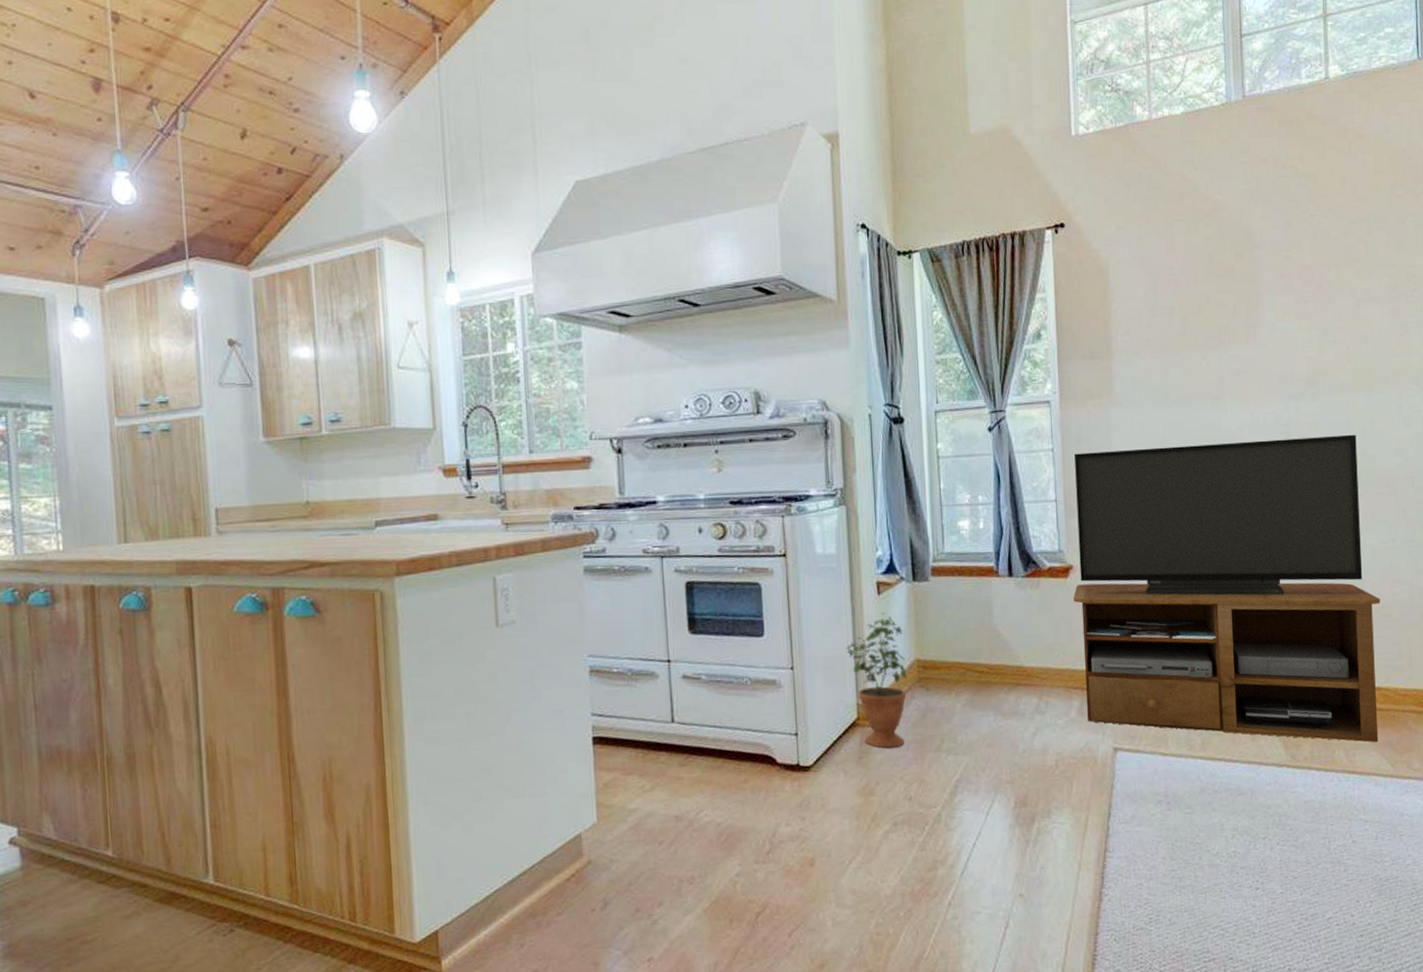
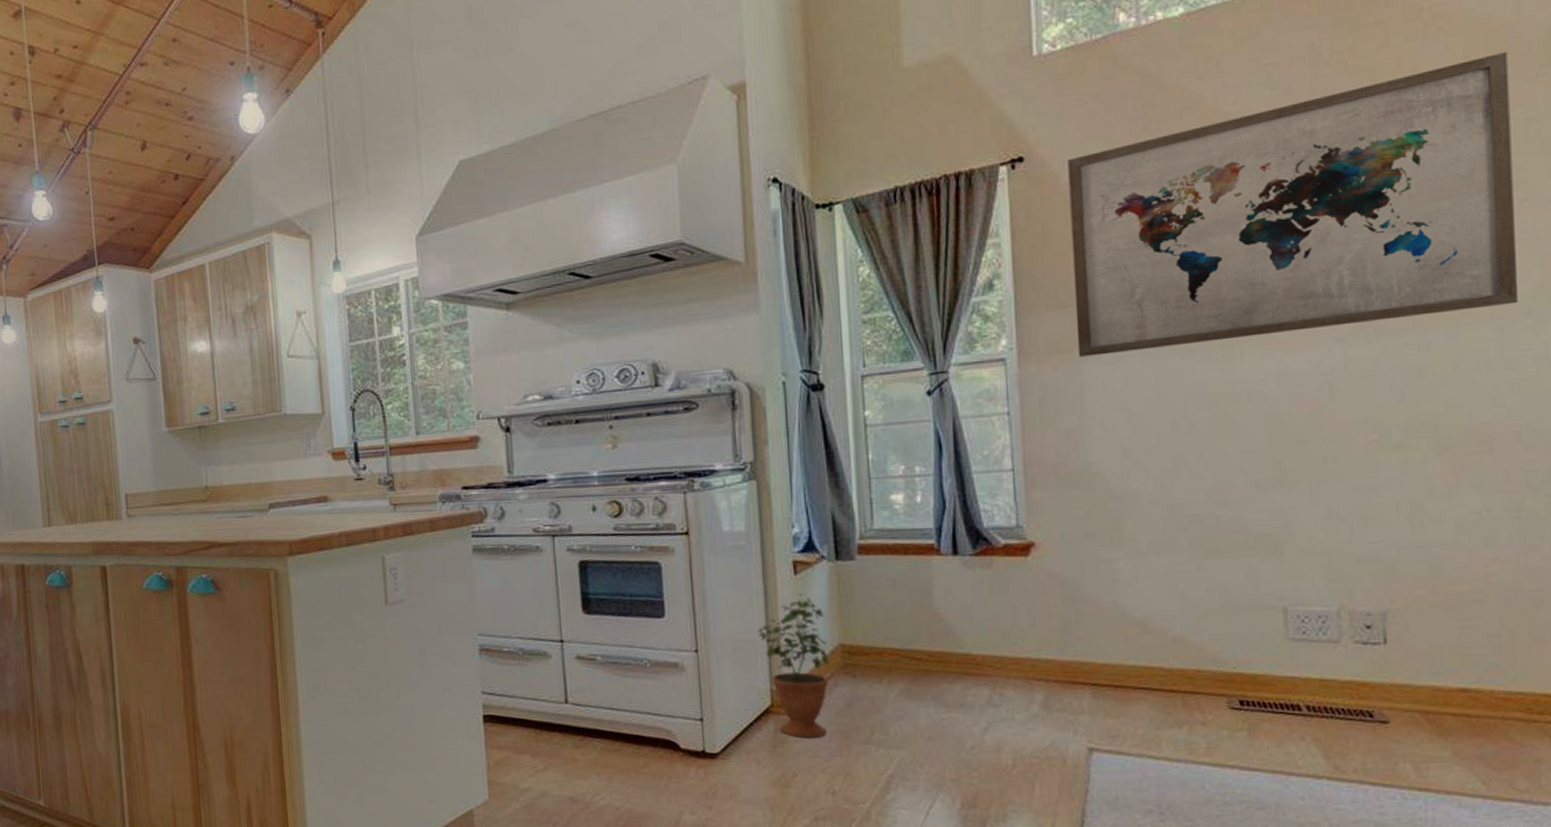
tv stand: present [1072,434,1381,743] -> none [1034,381,1468,756]
wall art: none [1098,170,1412,402] -> present [1068,51,1519,357]

